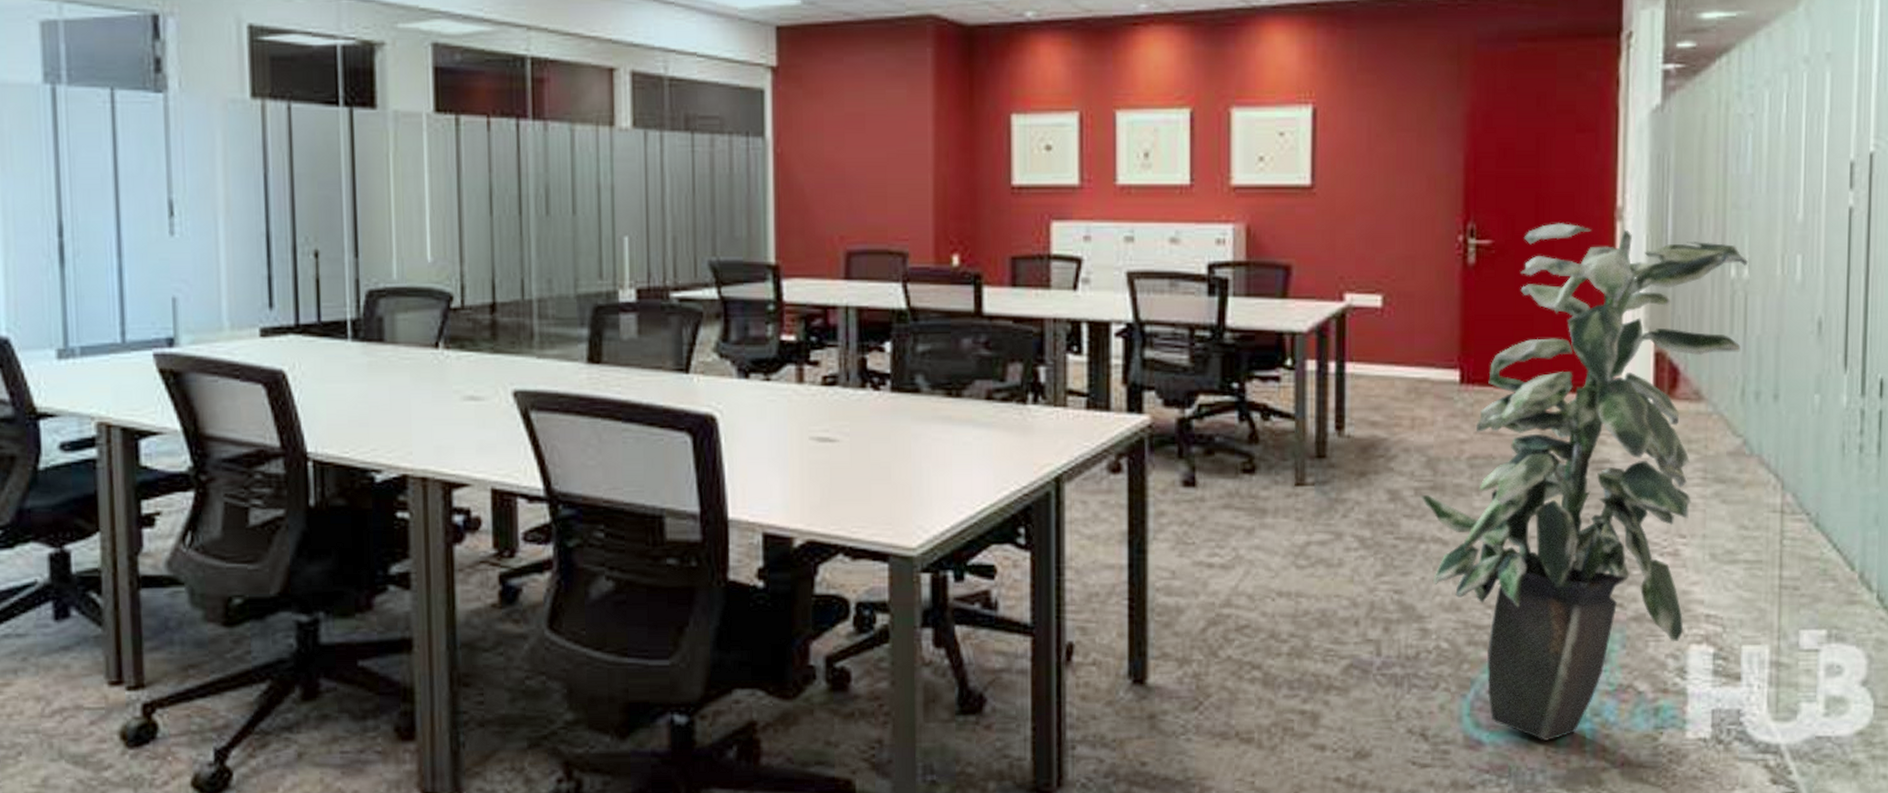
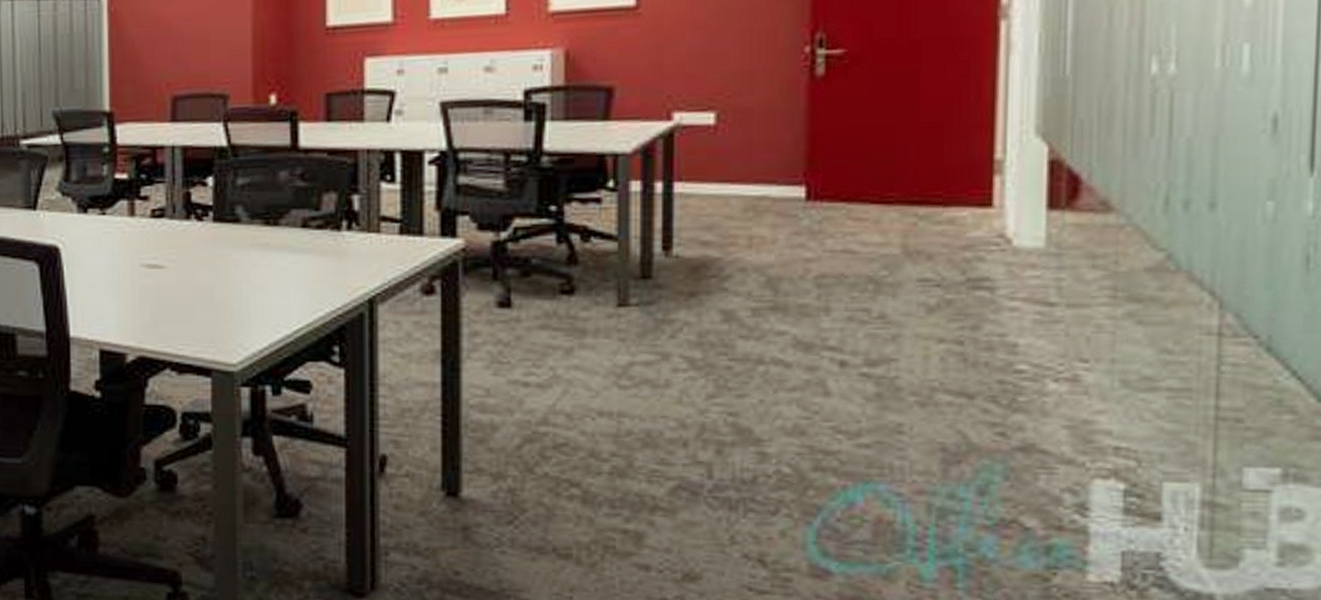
indoor plant: present [1421,223,1749,741] -> none [759,26,1176,574]

